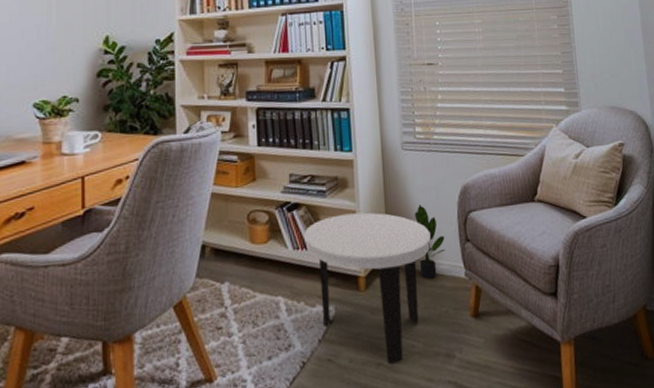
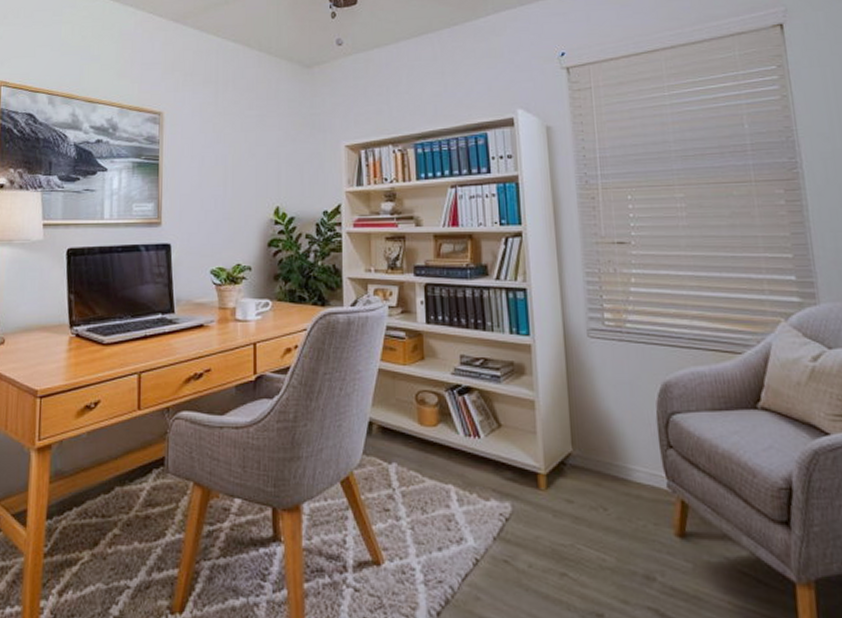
side table: present [304,212,431,363] -> none [477,403,624,575]
potted plant: present [414,205,446,280] -> none [604,400,643,487]

